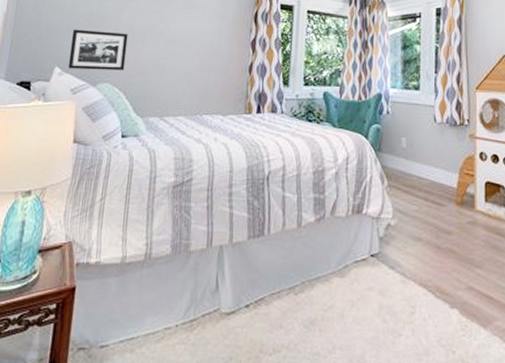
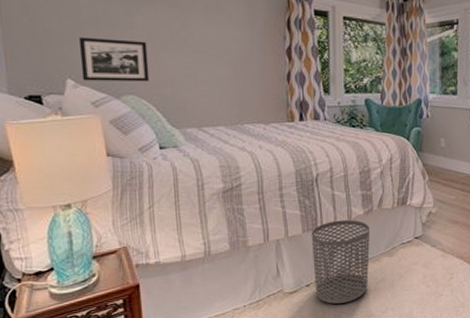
waste bin: none [254,227,320,334] -> present [311,220,370,304]

